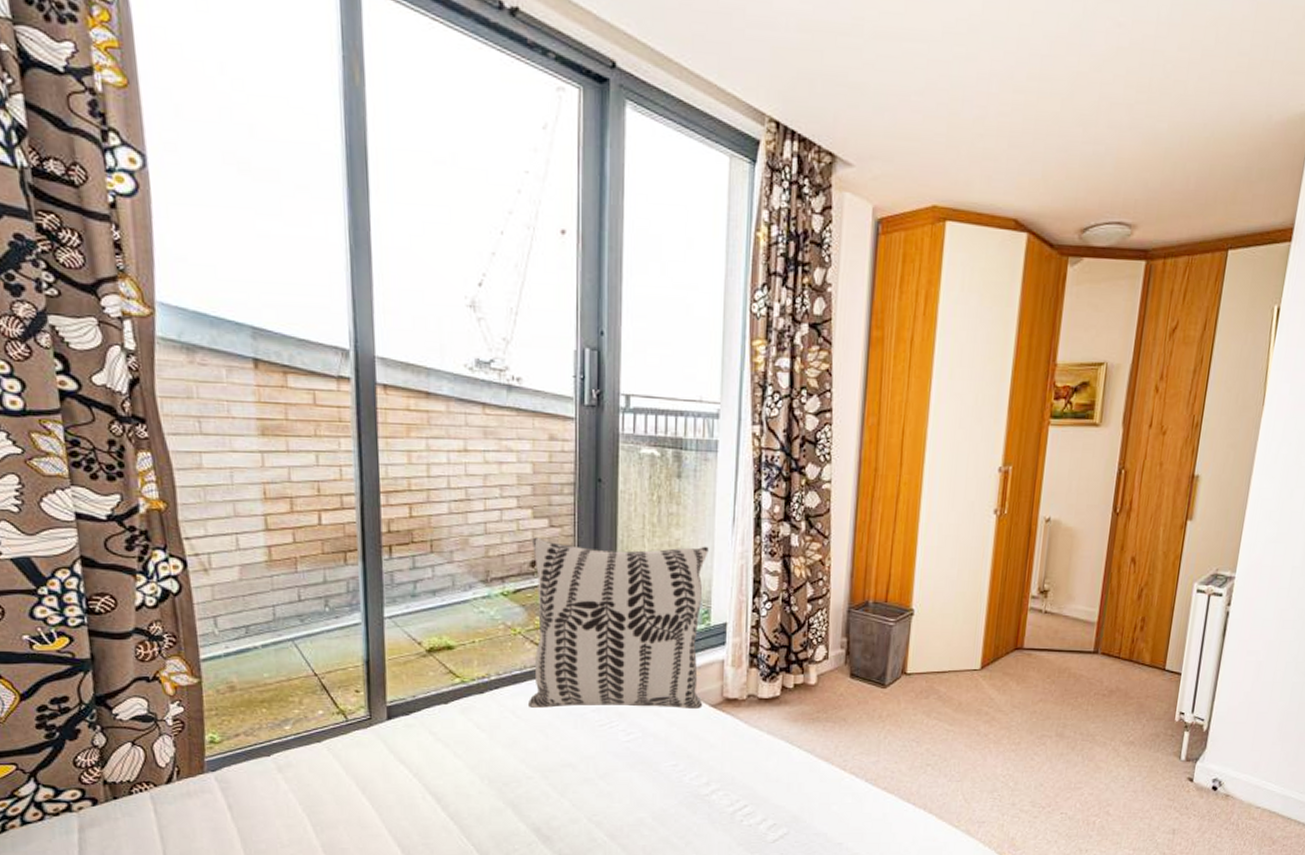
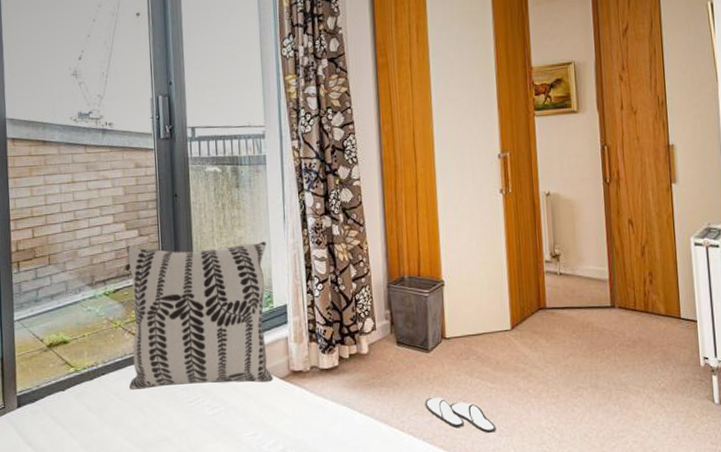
slippers: none [873,737,947,777] -> present [425,398,496,433]

